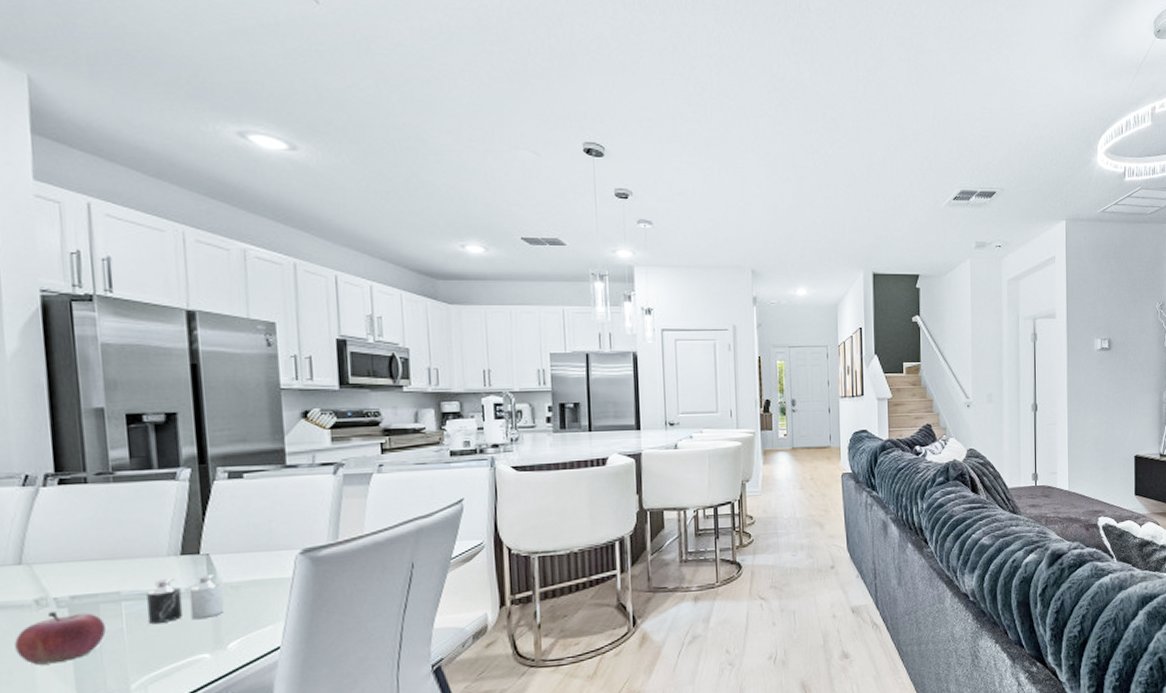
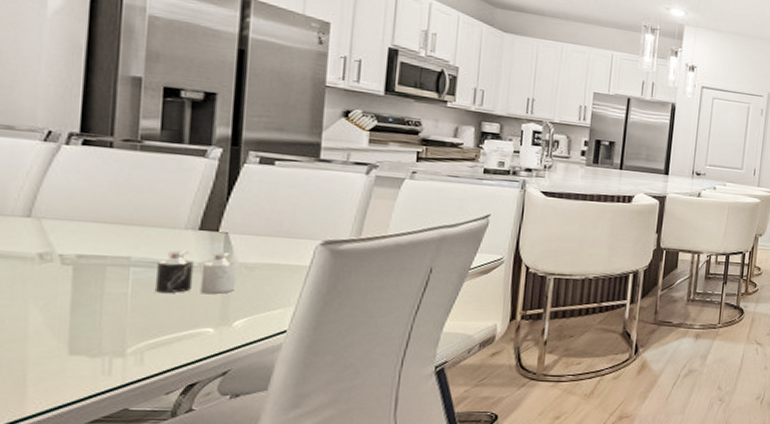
fruit: present [15,610,106,665] -> none [10,266,109,319]

